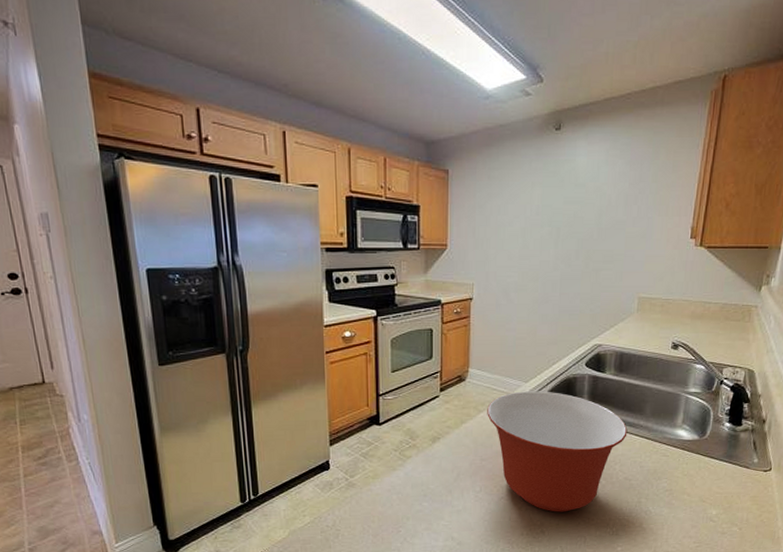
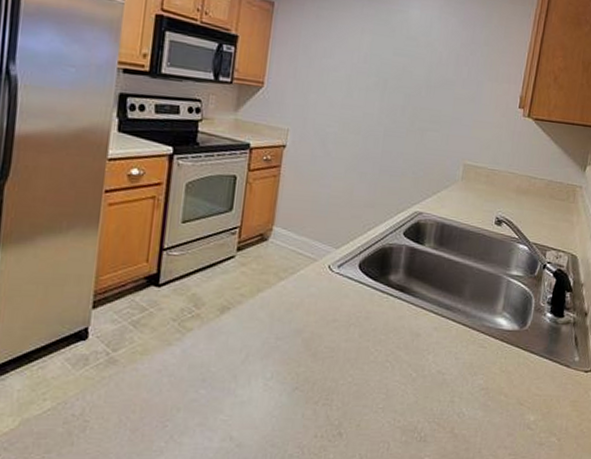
mixing bowl: present [487,391,628,512] -> none [288,258,444,410]

